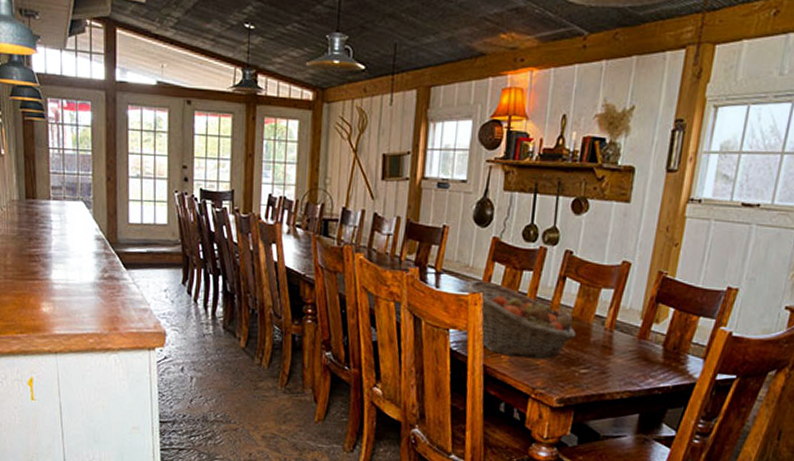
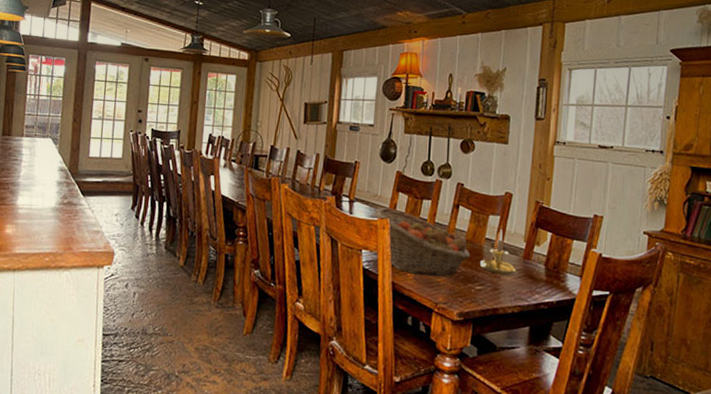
candle holder: none [587,305,630,357] -> present [480,230,517,275]

